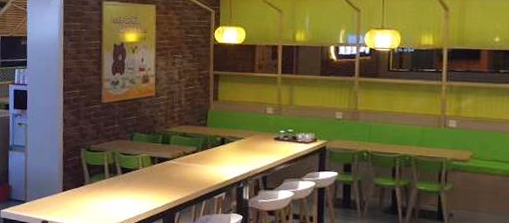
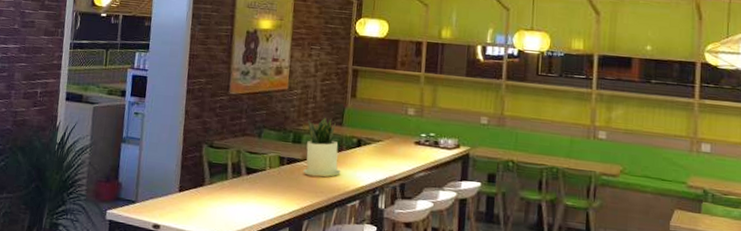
planter: none [173,120,207,174] -> present [303,118,341,178]

